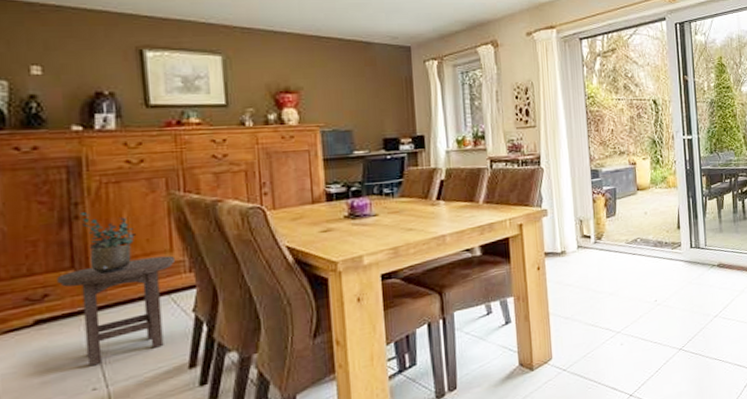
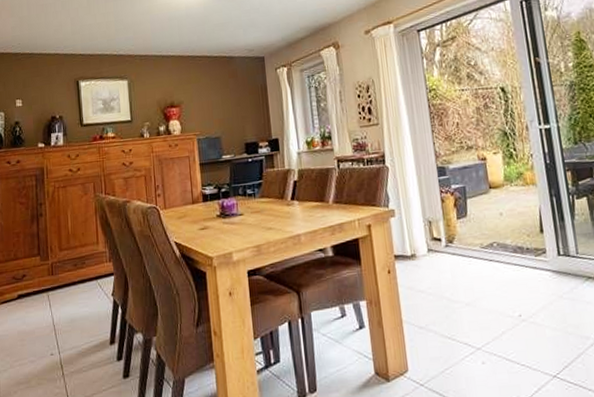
stool: present [57,255,174,367] -> none [30,247,100,336]
potted plant: present [80,211,137,273] -> none [43,210,77,260]

